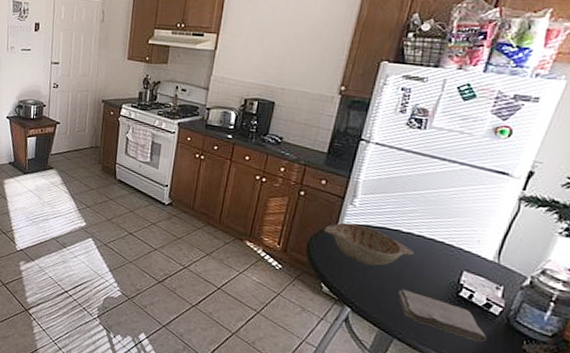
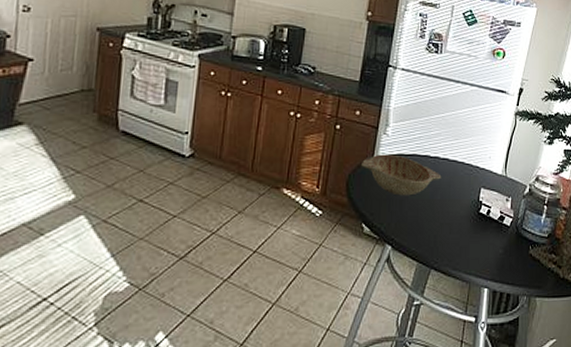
washcloth: present [398,289,487,343] -> none [431,215,503,256]

